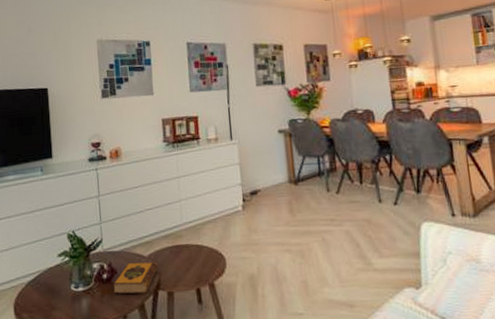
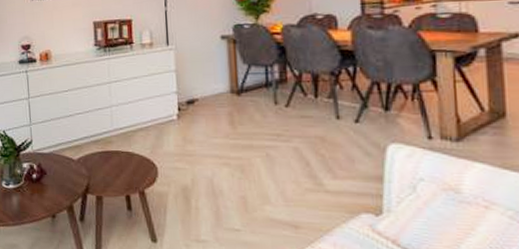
hardback book: present [113,262,159,294] -> none [42,164,88,196]

